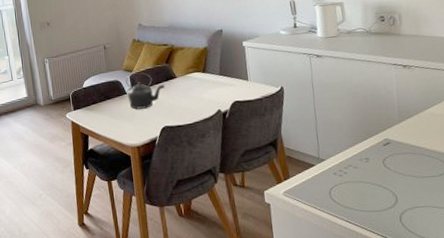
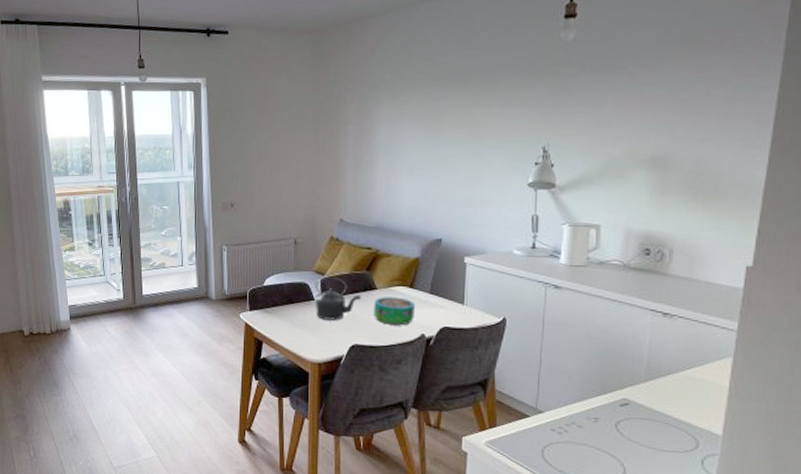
decorative bowl: none [176,81,210,106] -> present [374,297,416,326]

